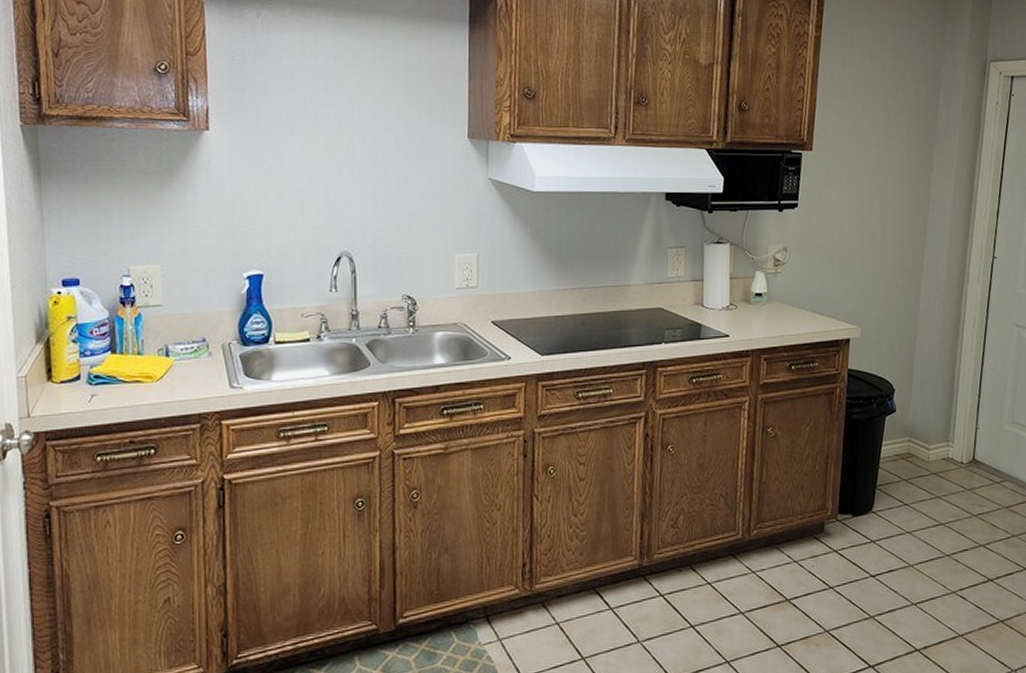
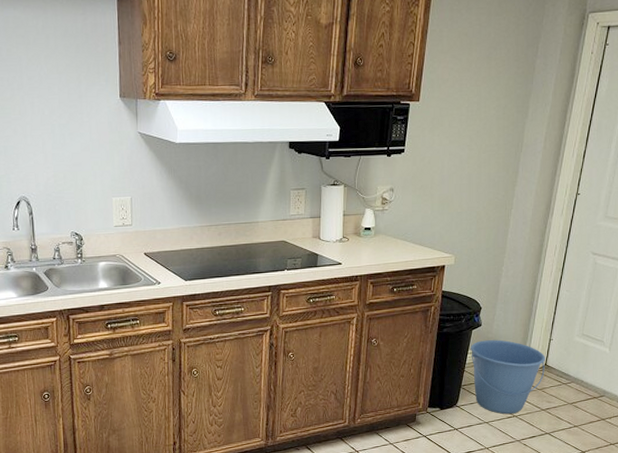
bucket: none [884,428,973,522] -> present [470,340,546,415]

